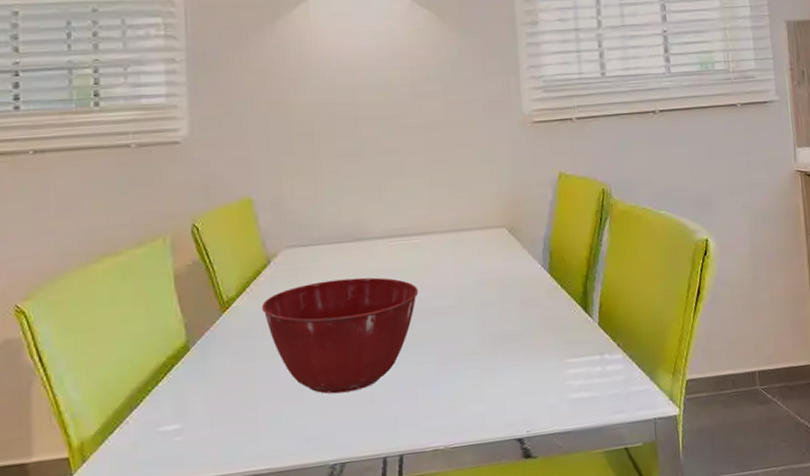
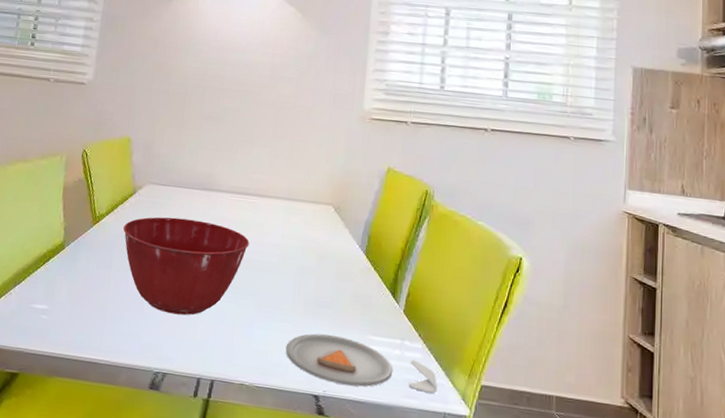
dinner plate: none [478,368,645,421] -> present [285,333,438,394]

